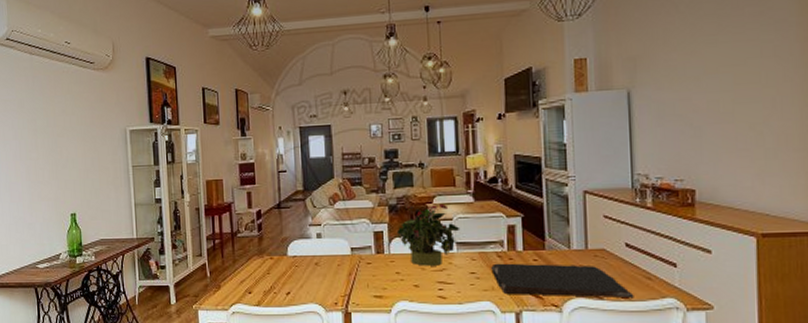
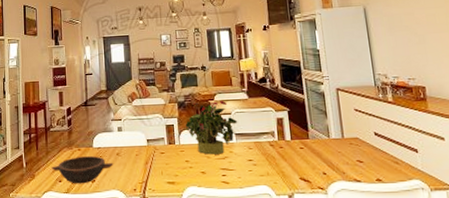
bowl: none [239,266,311,296] -> present [51,156,114,184]
cutting board: present [491,263,634,299] -> none [265,151,386,181]

